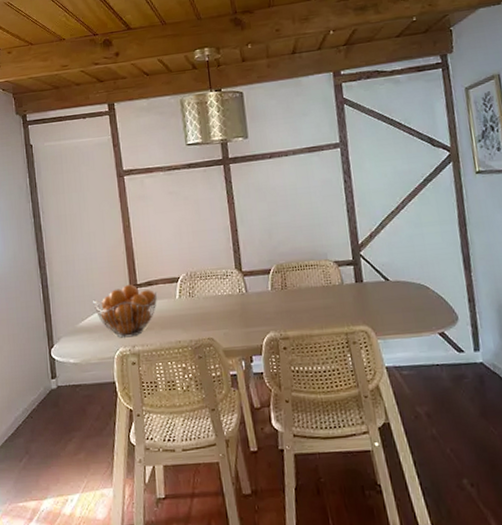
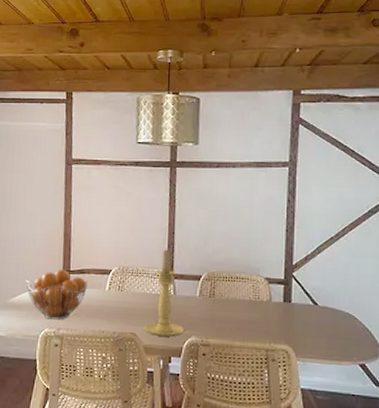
candle holder: none [220,248,262,337] -> present [144,249,184,337]

